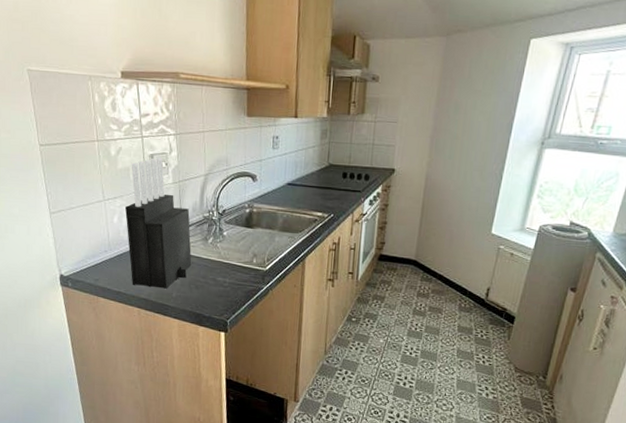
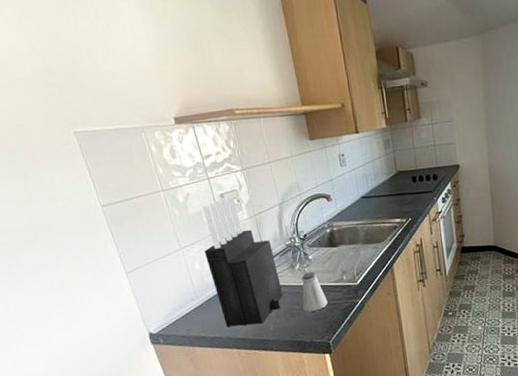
saltshaker: none [208,248,233,288] -> present [301,271,328,312]

